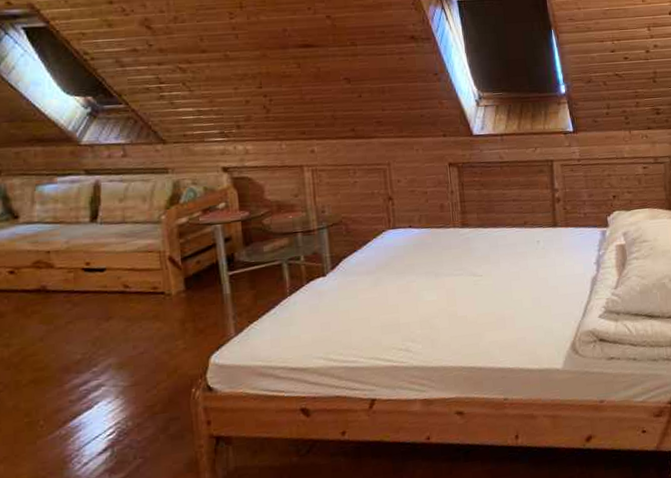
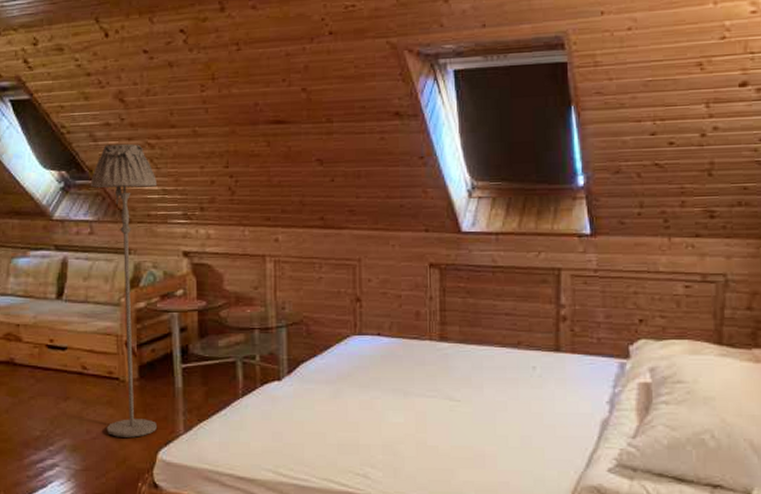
floor lamp: none [120,68,207,349] -> present [90,143,158,437]

